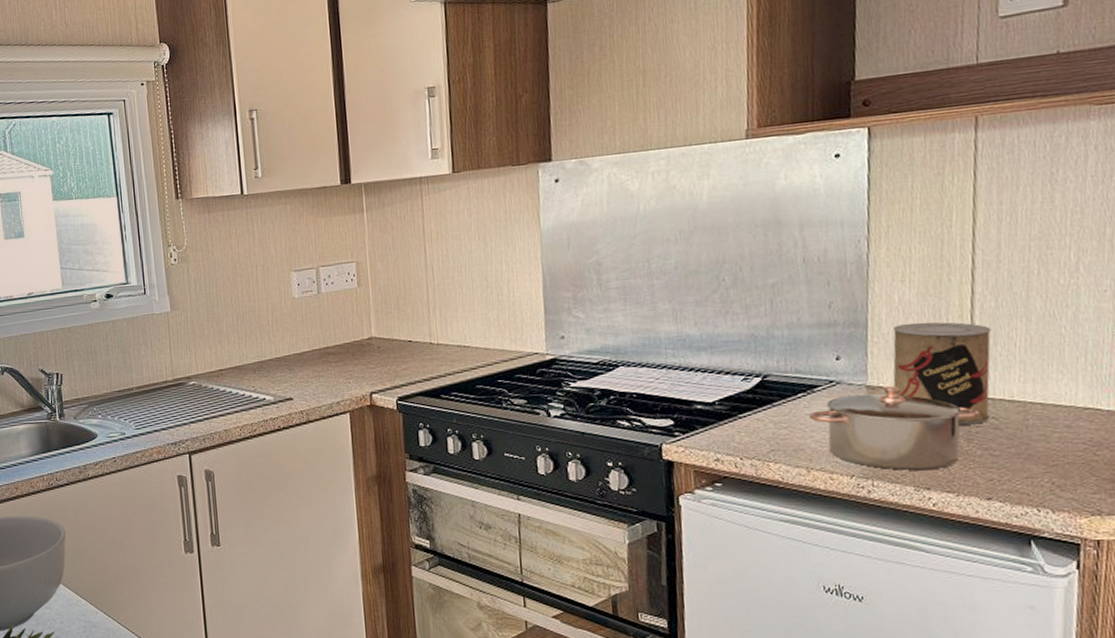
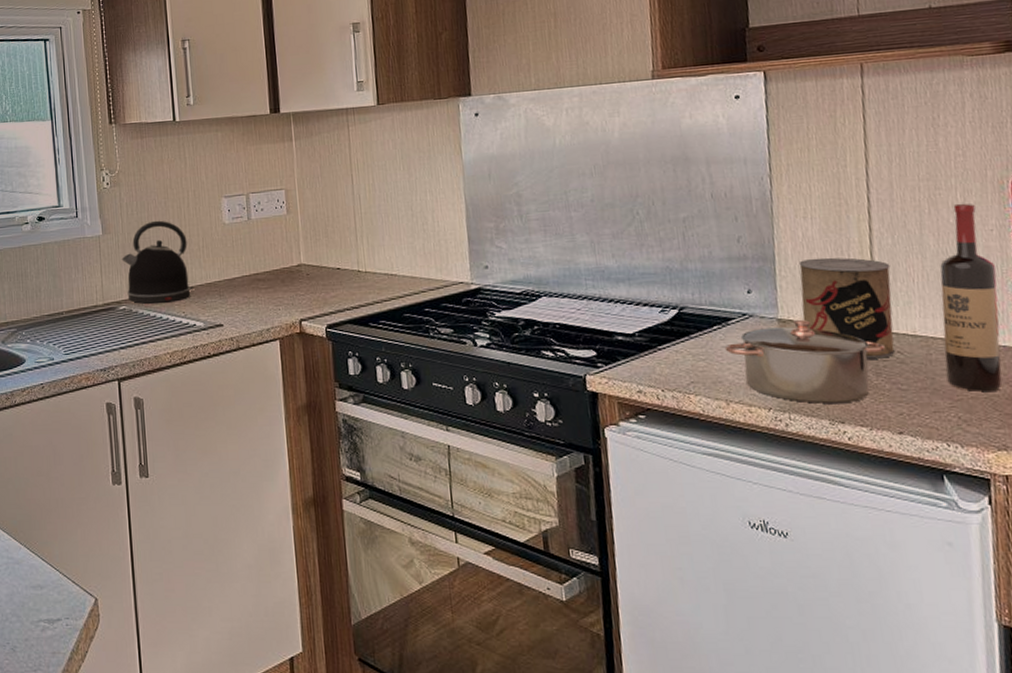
kettle: none [190,295,263,379] -> present [121,220,193,304]
wine bottle: none [1042,263,1107,457] -> present [939,203,1003,391]

